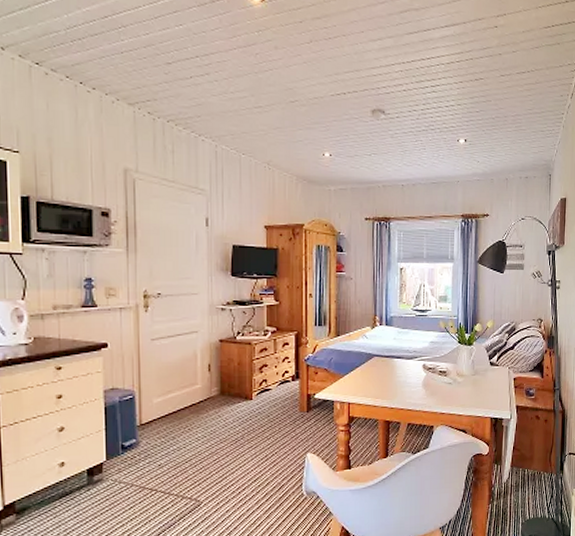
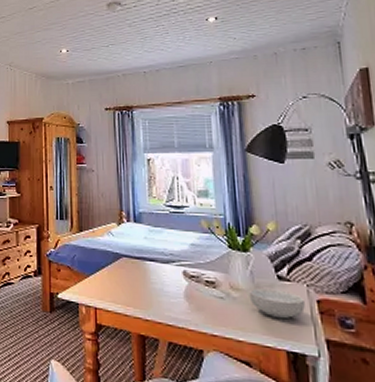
cereal bowl: none [469,373,506,395] -> present [248,288,305,319]

